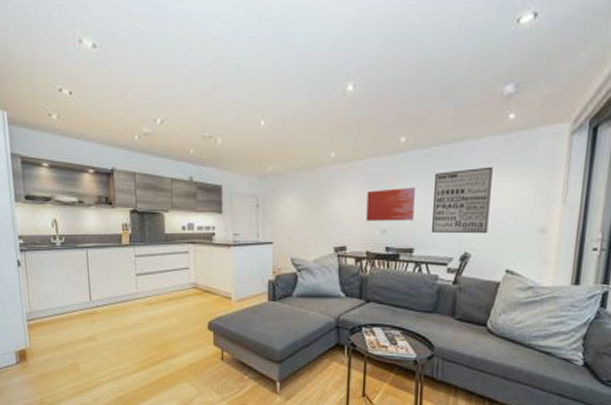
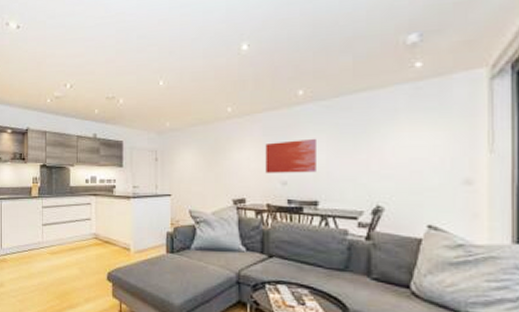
wall art: present [431,166,493,234] -> none [336,115,402,186]

